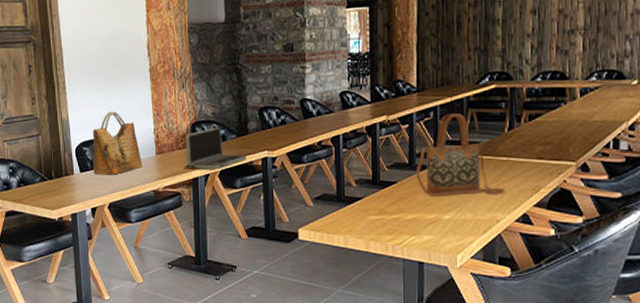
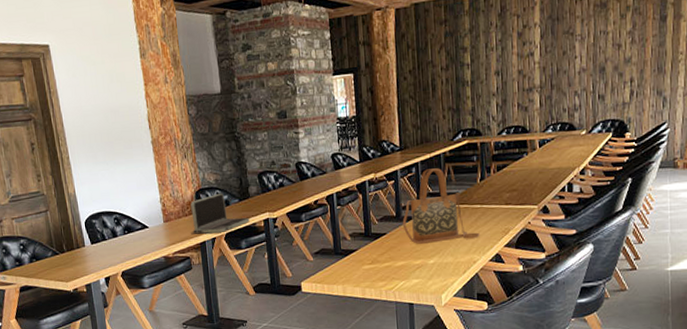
grocery bag: present [92,111,143,175] -> none [100,183,152,245]

